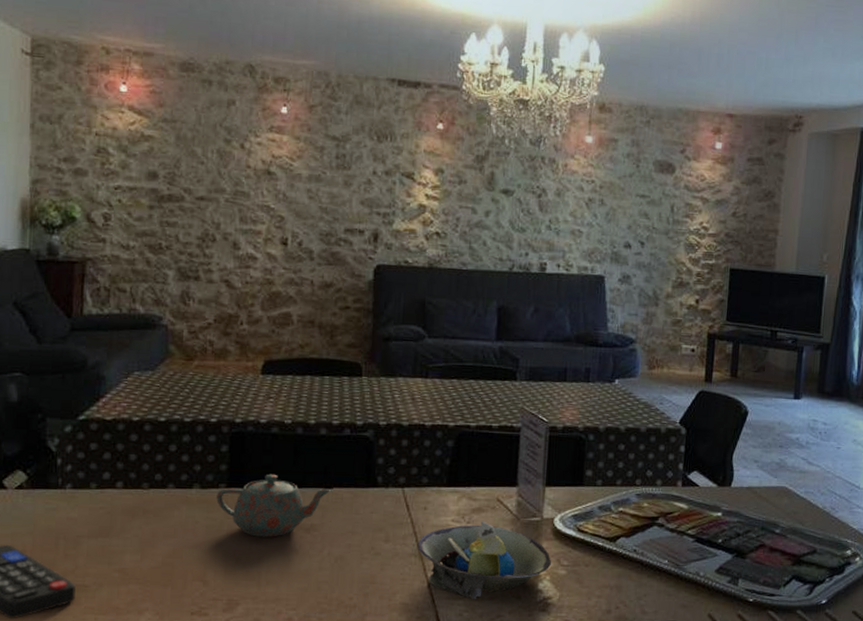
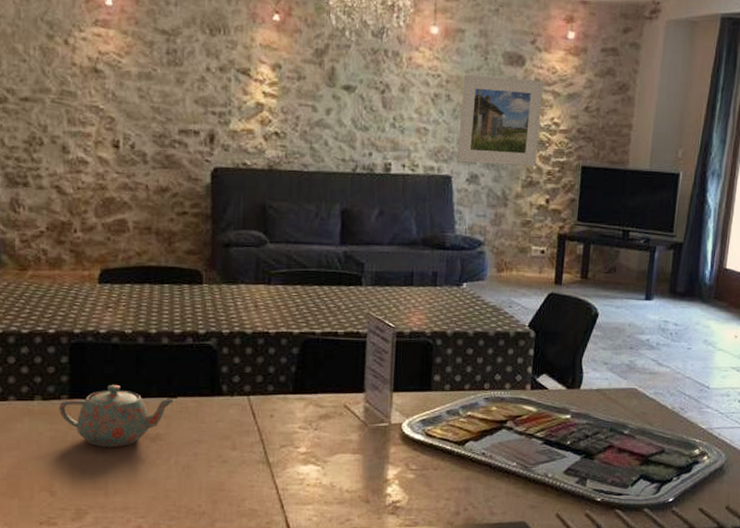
decorative bowl: present [417,521,552,599] -> none [264,427,401,504]
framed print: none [610,180,692,268] -> present [457,74,543,166]

